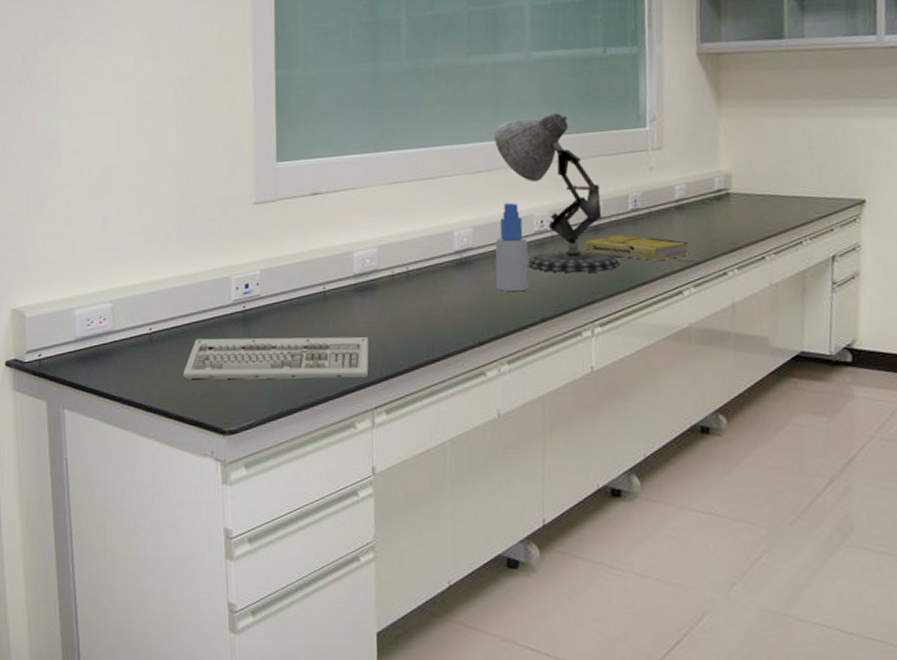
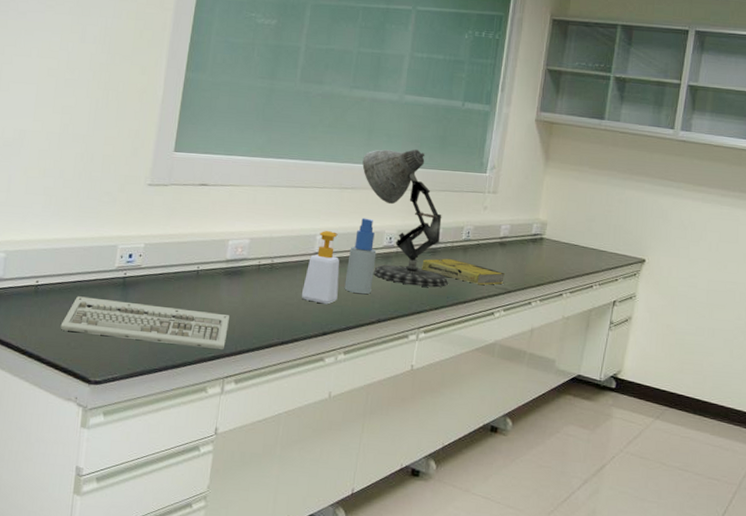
soap bottle: none [446,223,490,310] -> present [301,230,340,305]

